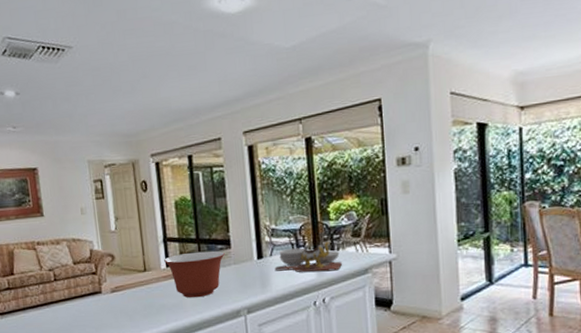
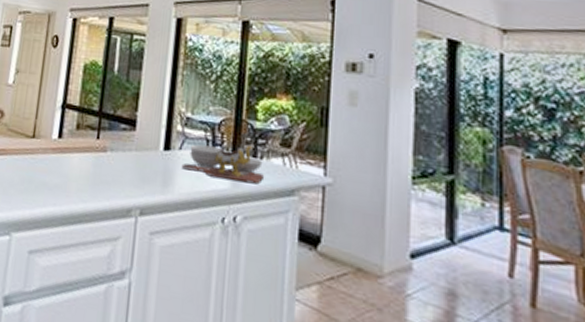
mixing bowl: present [164,250,225,298] -> none [57,125,128,183]

